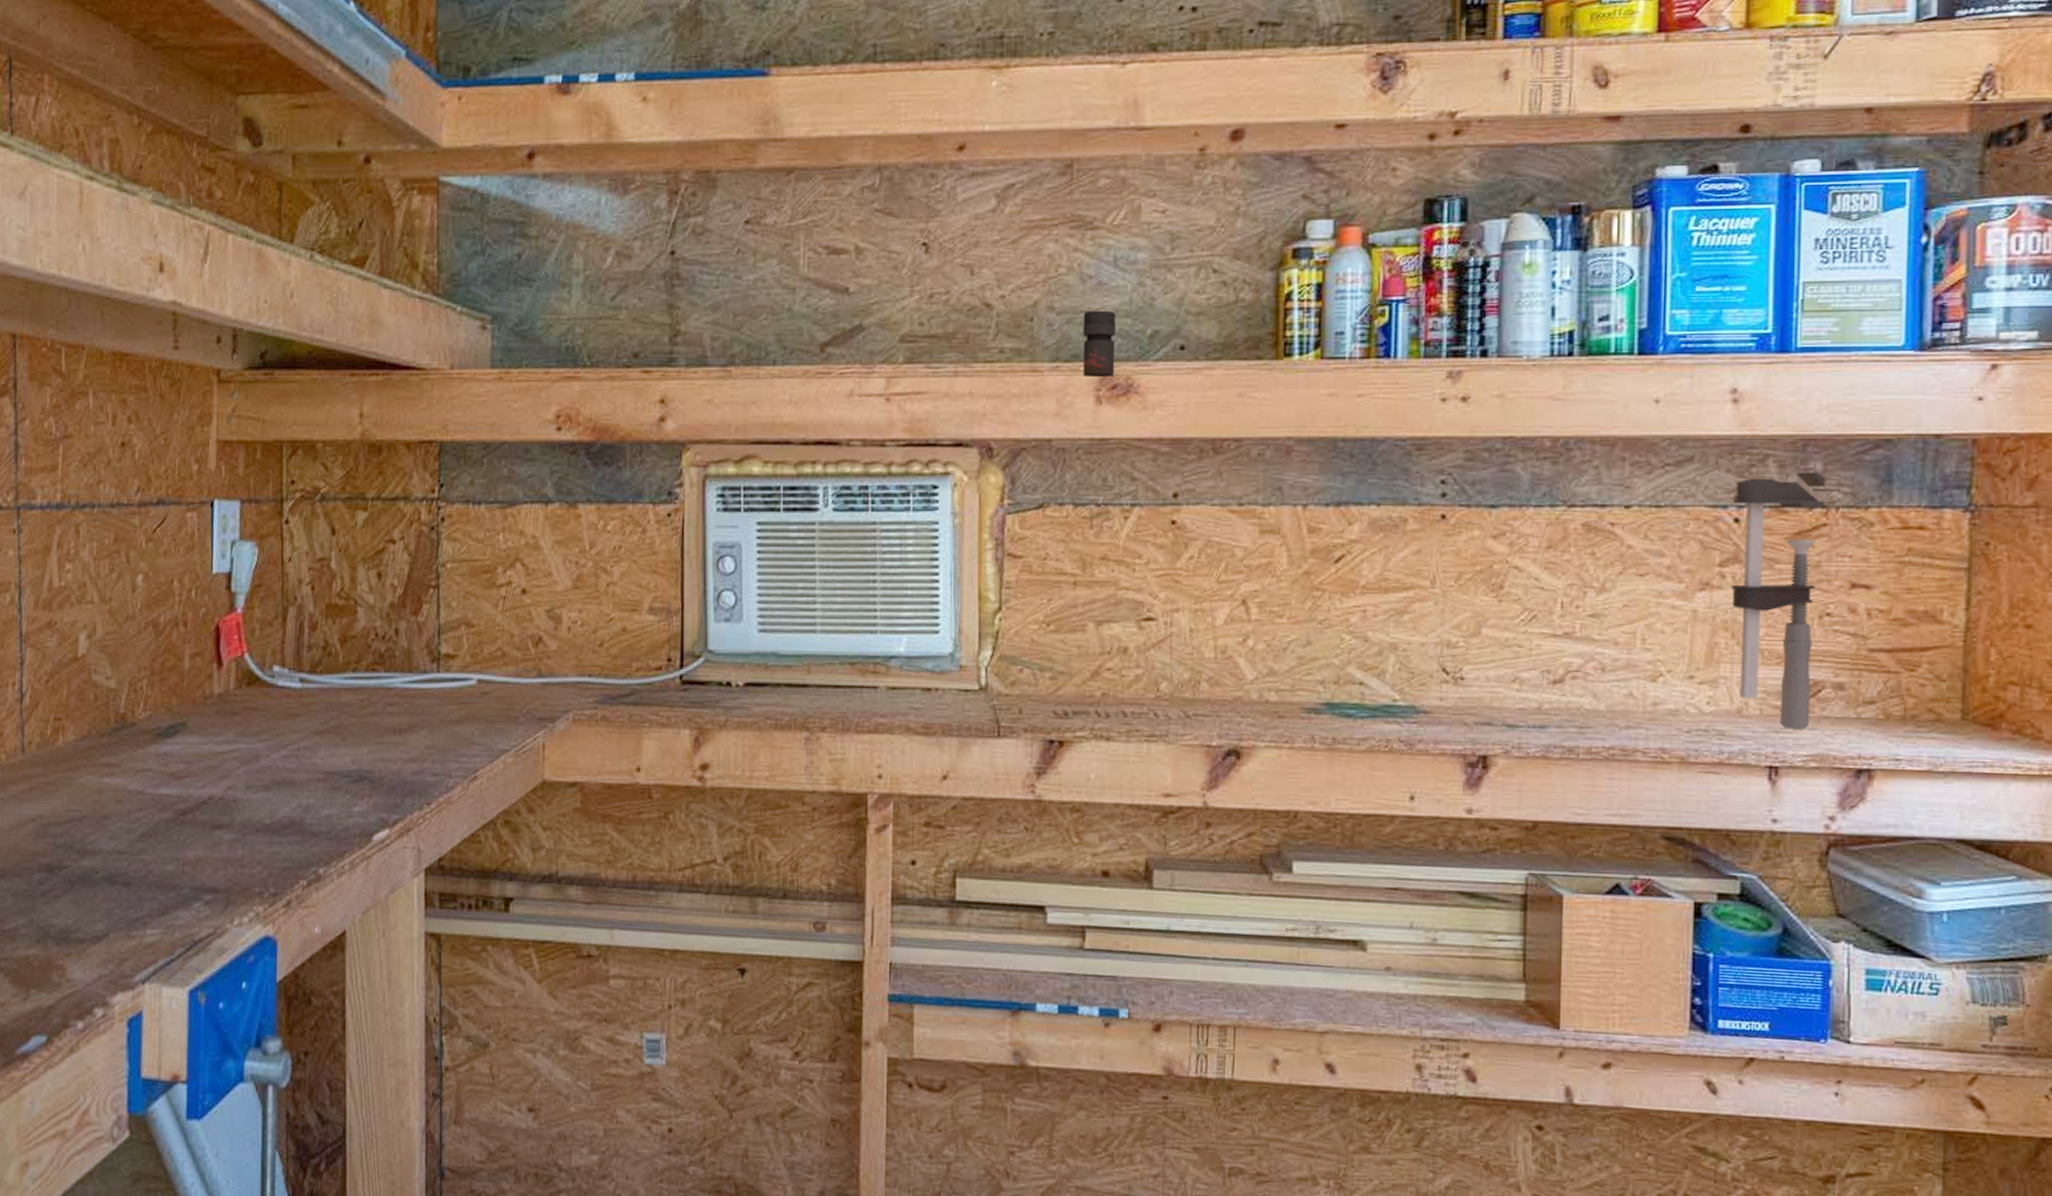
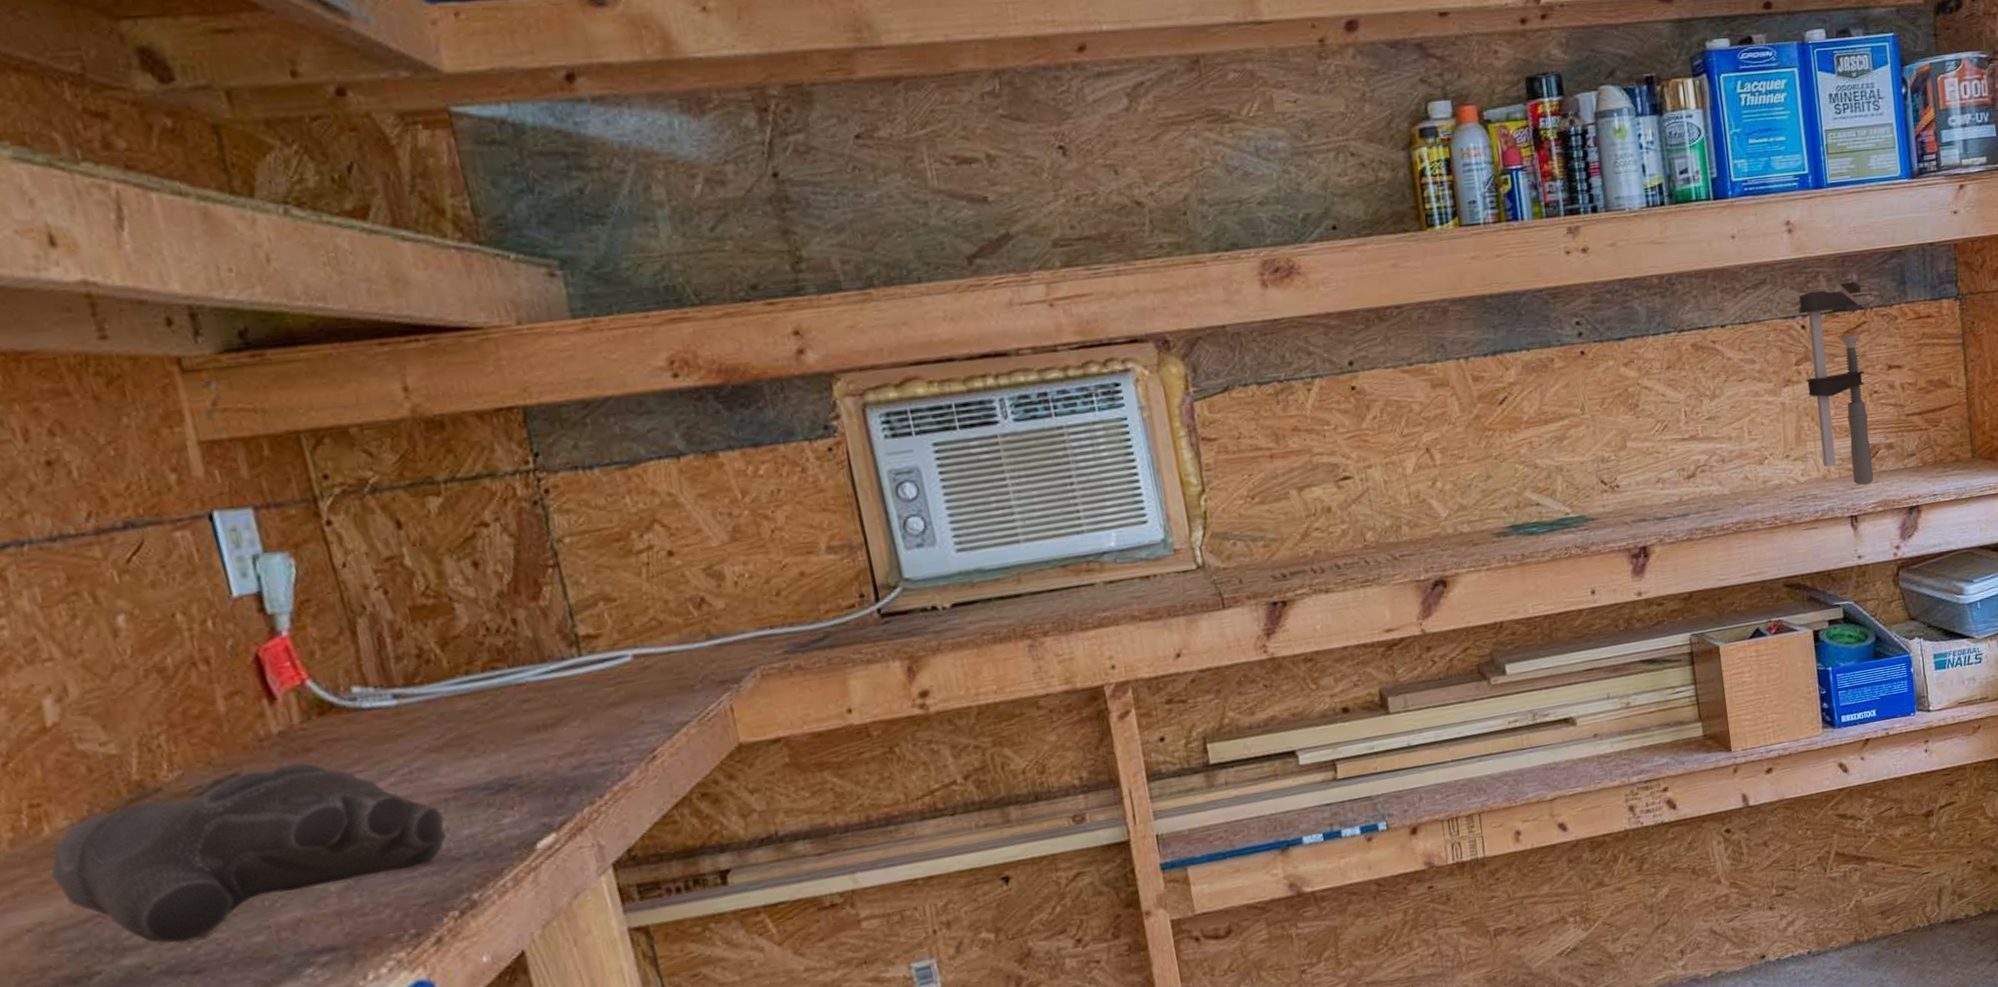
glove: none [56,723,313,856] -> present [51,762,446,943]
jar: present [1082,310,1116,378] -> none [1235,198,1275,264]

